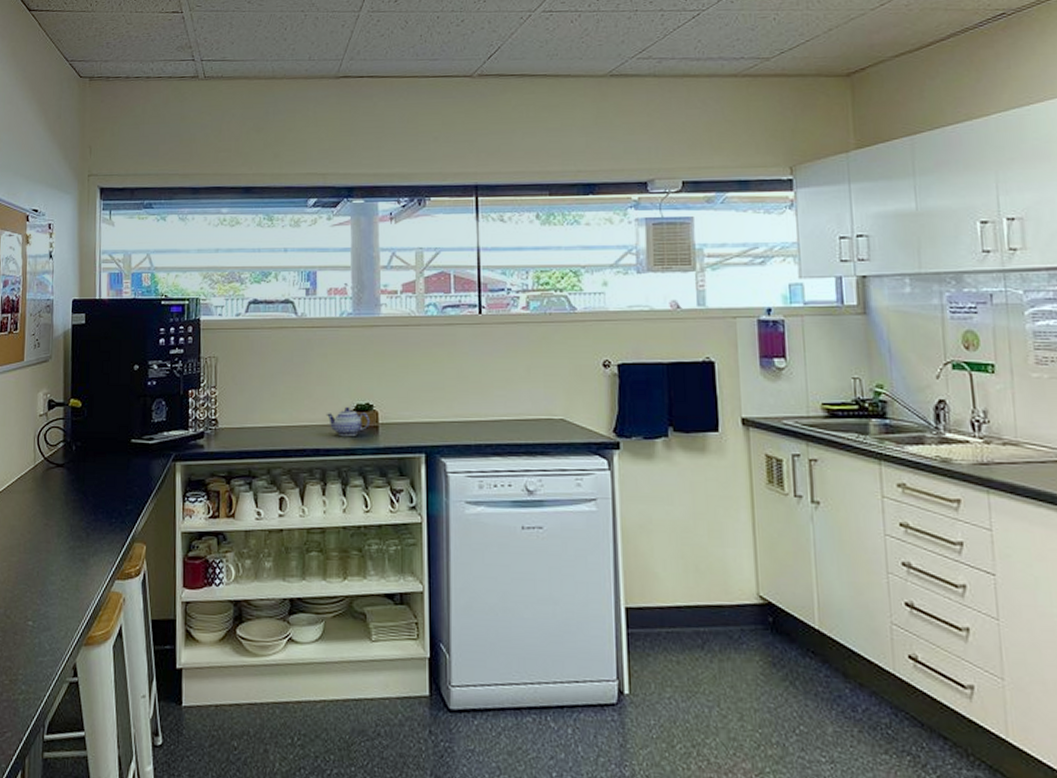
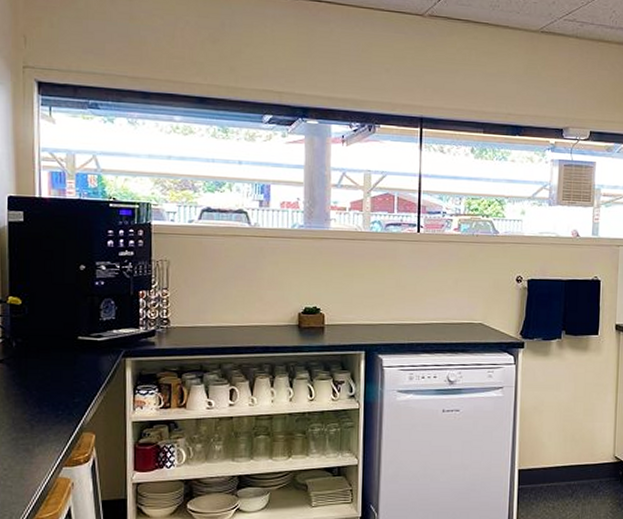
teapot: present [326,407,371,437] -> none [276,310,317,336]

